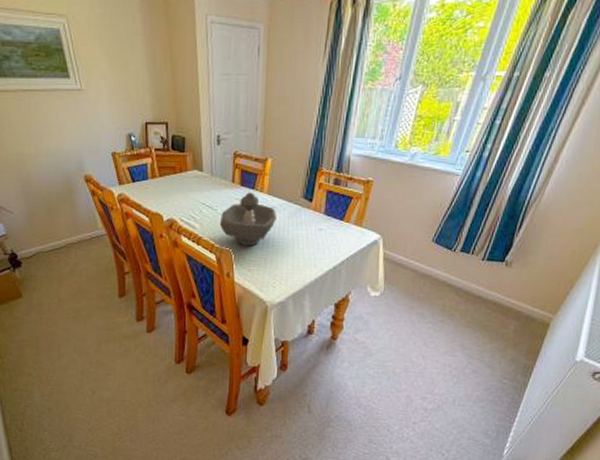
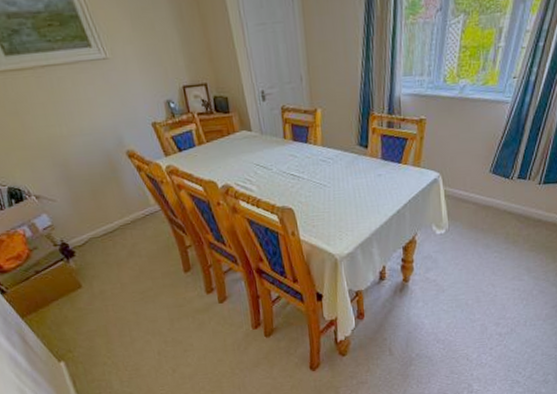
decorative bowl: present [219,192,277,247] -> none [276,146,334,203]

